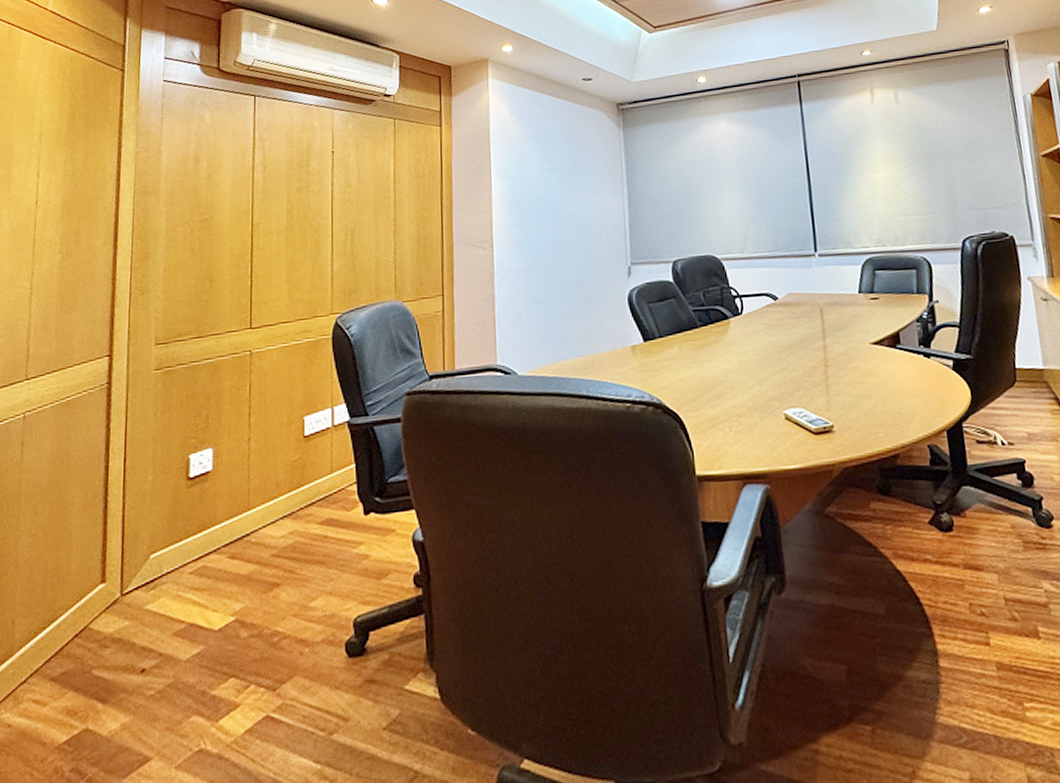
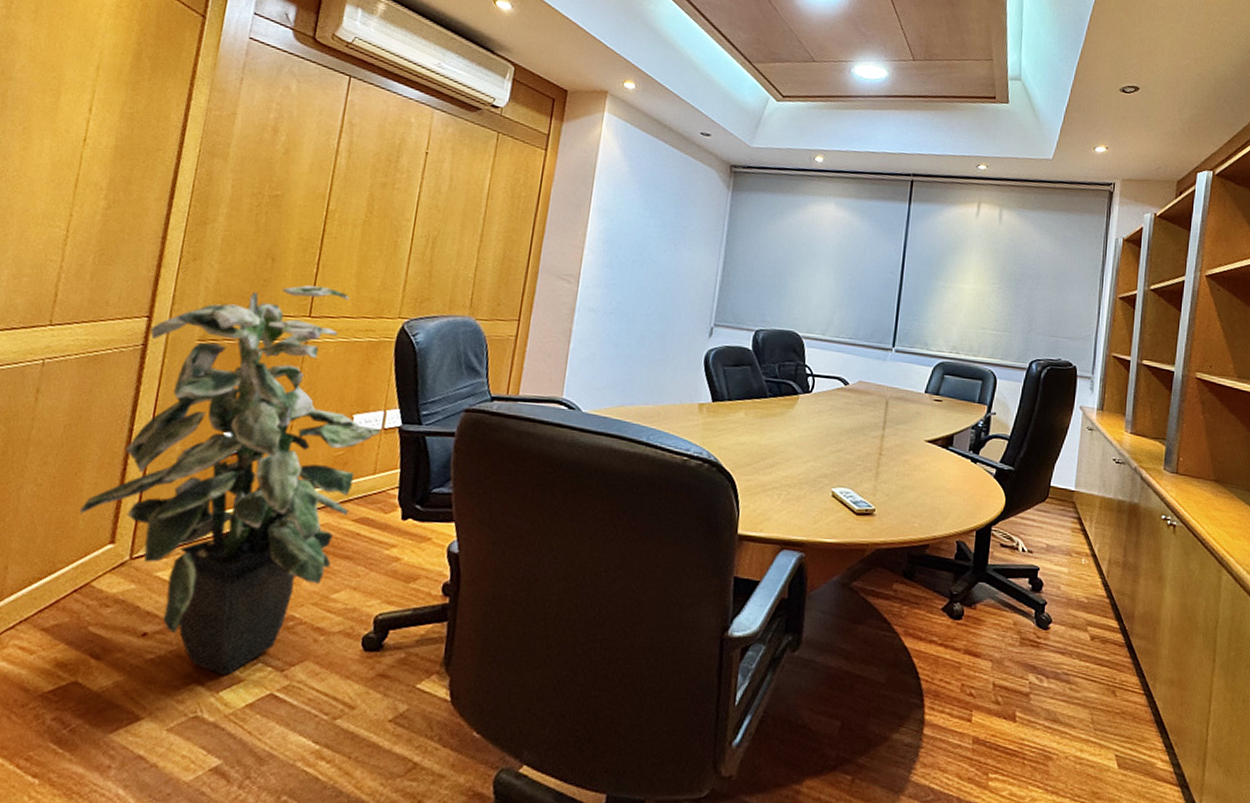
indoor plant: none [70,297,333,704] -> present [78,285,382,677]

